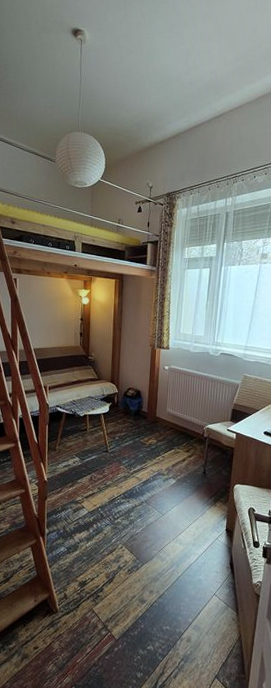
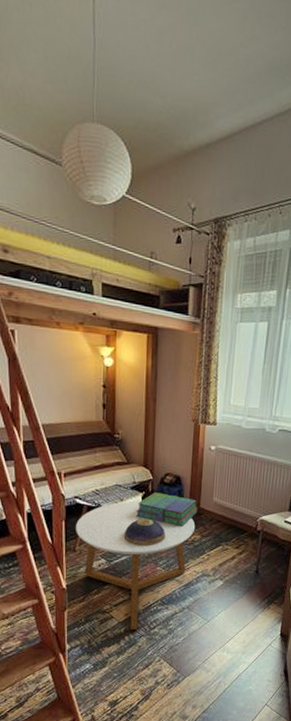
coffee table: none [56,410,153,520] -> present [76,501,196,630]
decorative bowl: none [94,424,128,448] -> present [123,518,165,546]
stack of books: none [104,403,154,432] -> present [136,492,198,527]

